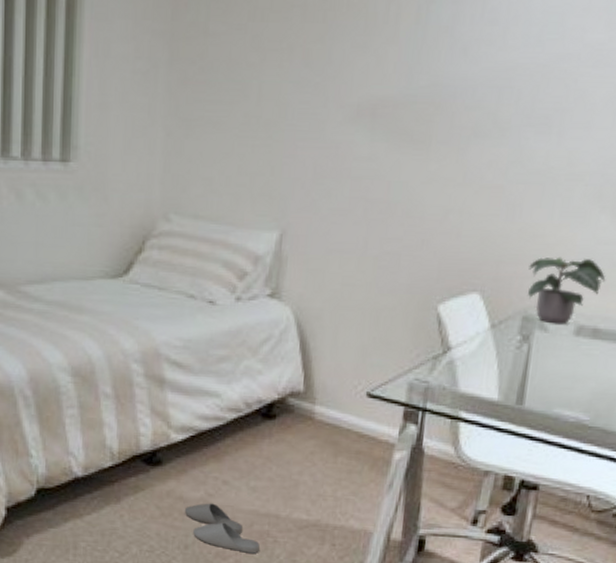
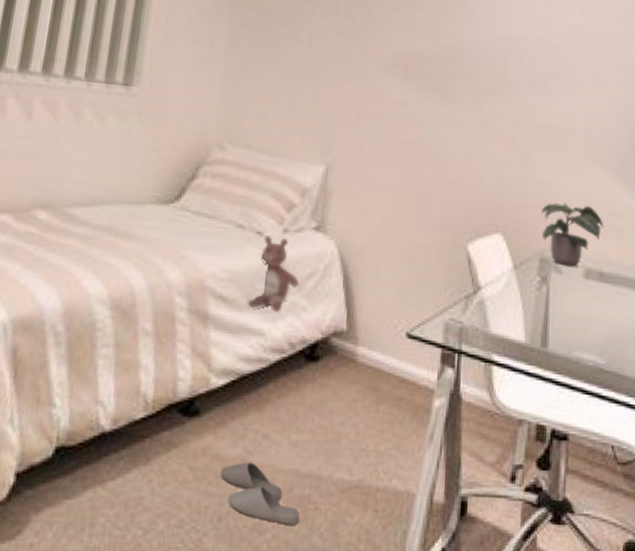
stuffed animal: none [201,304,255,377] -> present [247,236,300,314]

